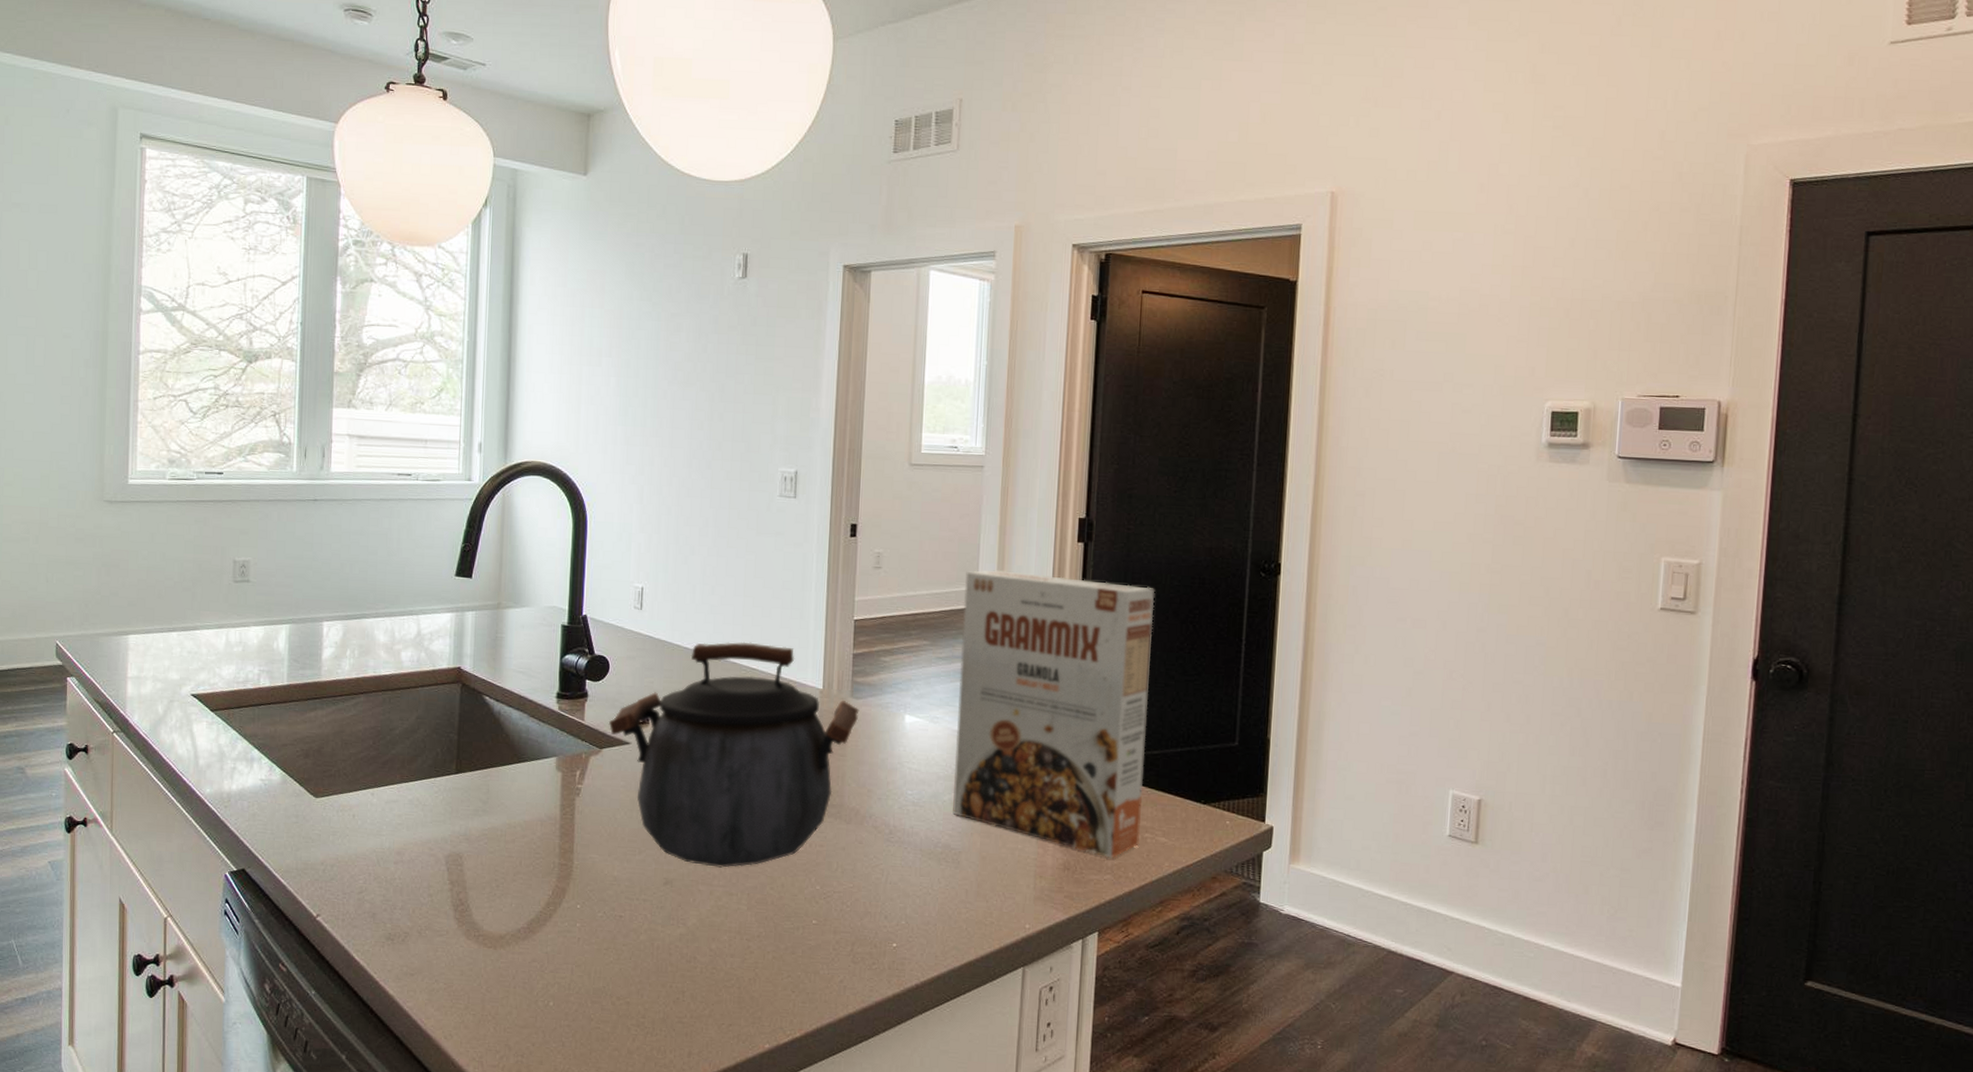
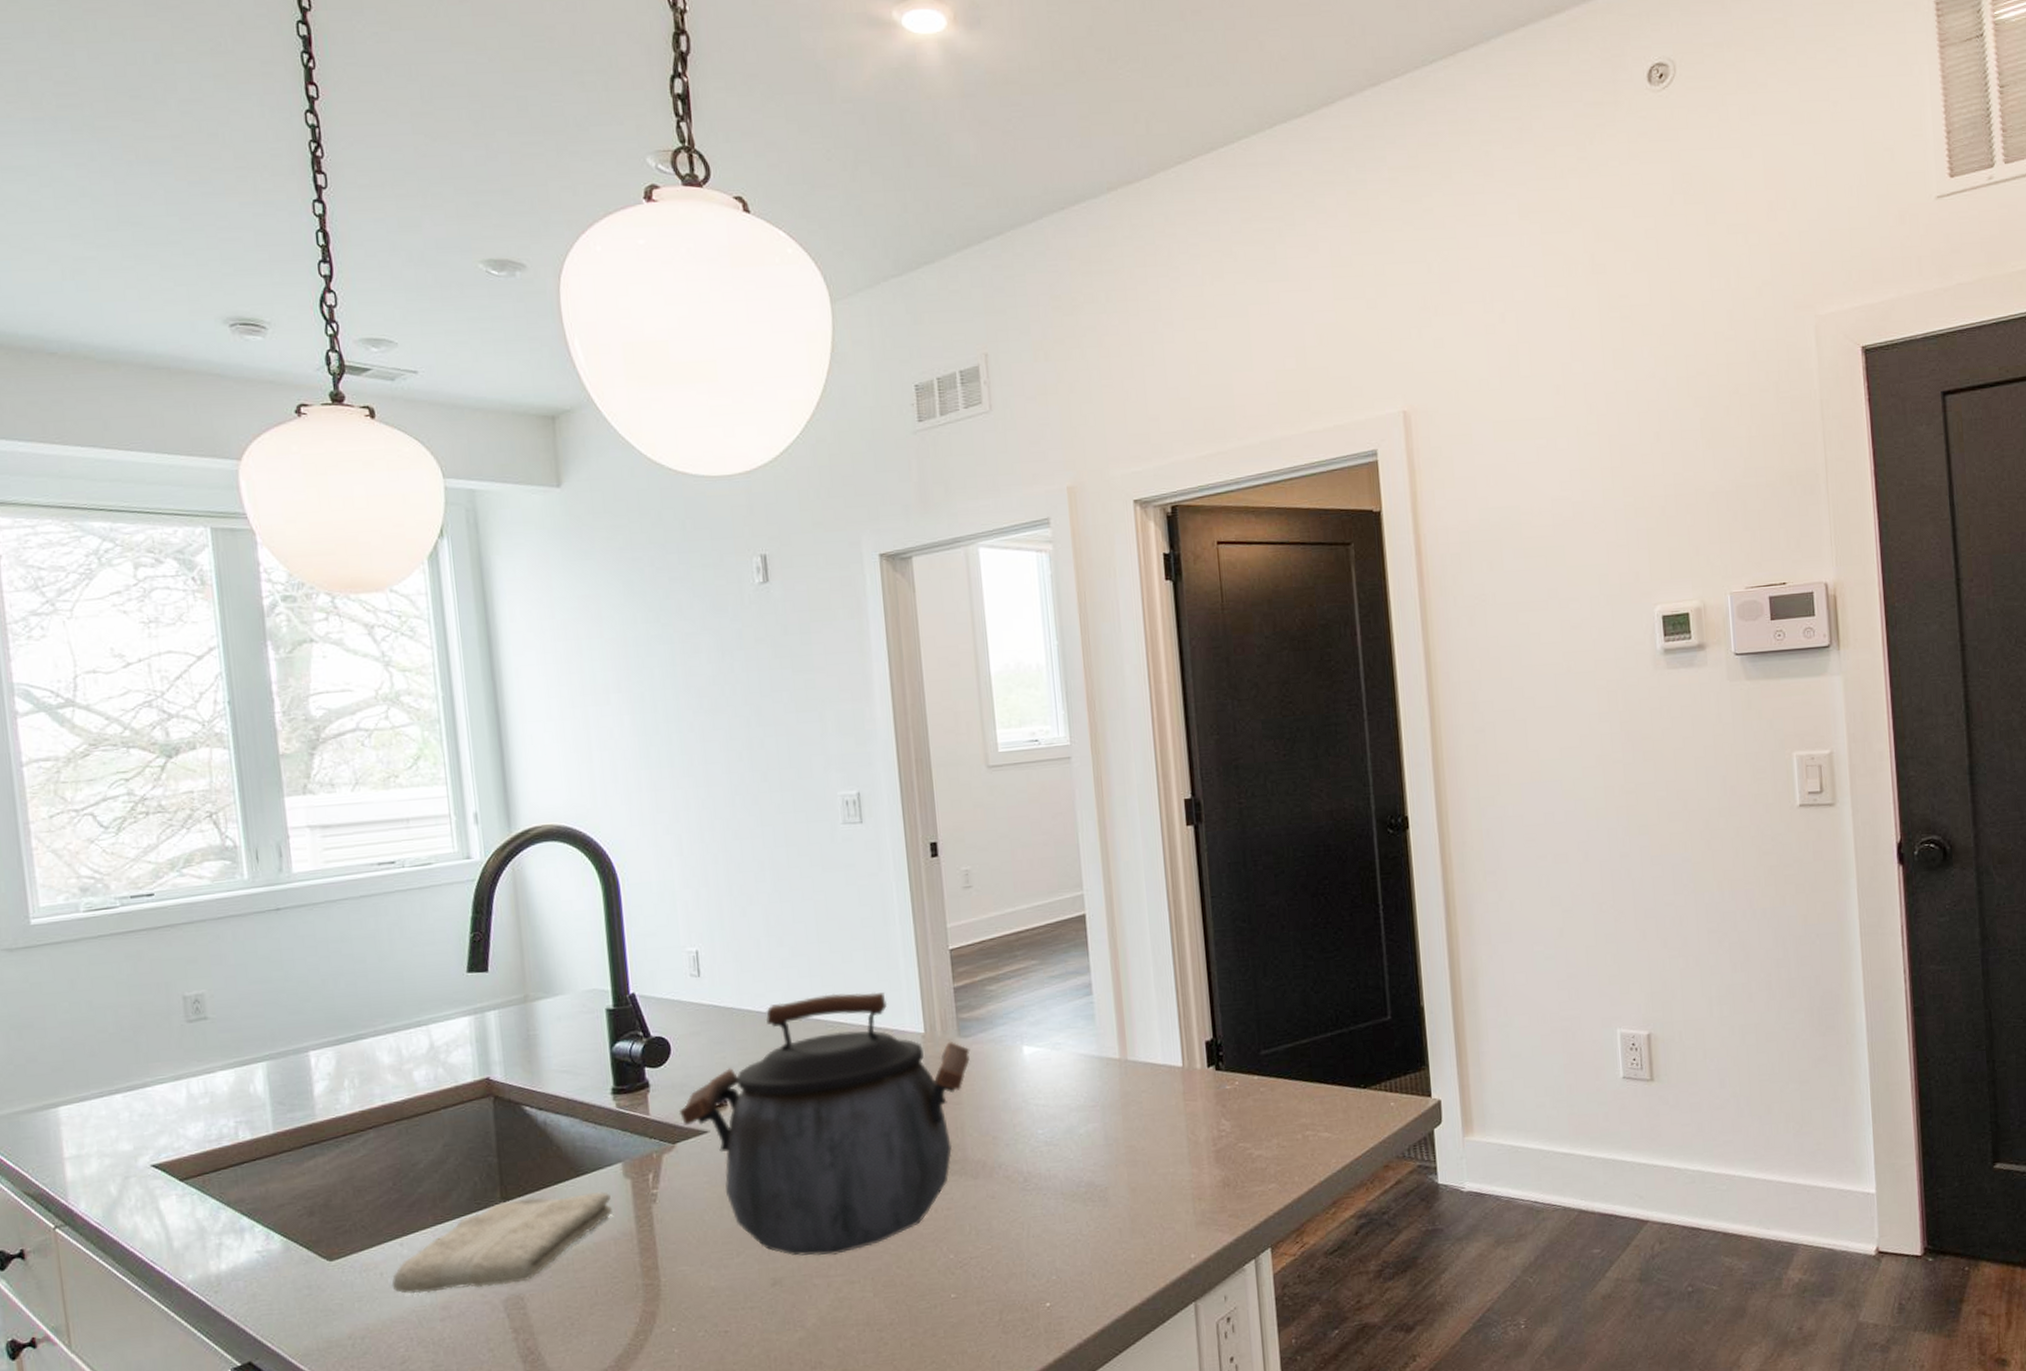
washcloth: none [360,772,543,844] -> present [391,1191,612,1295]
cereal box: present [953,569,1156,858] -> none [1068,862,1301,1165]

